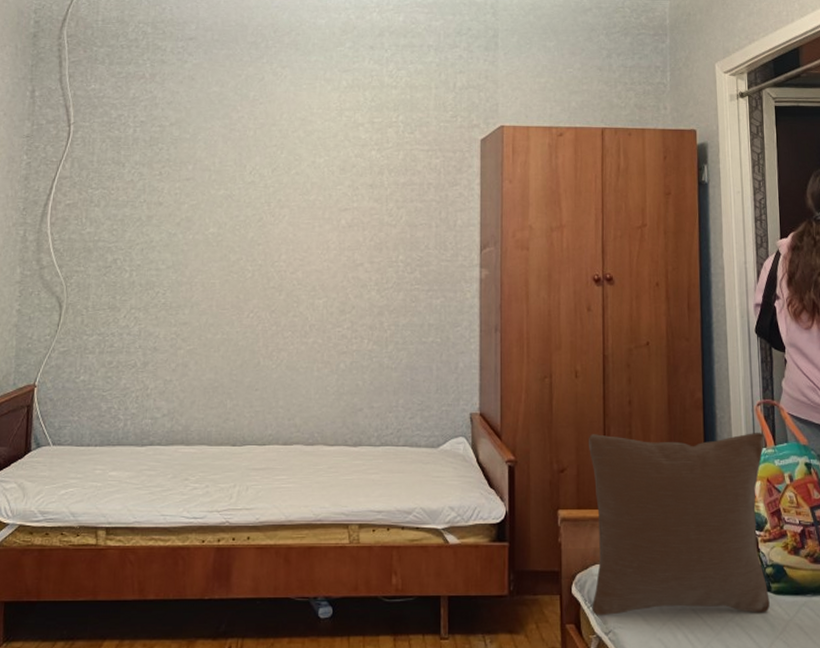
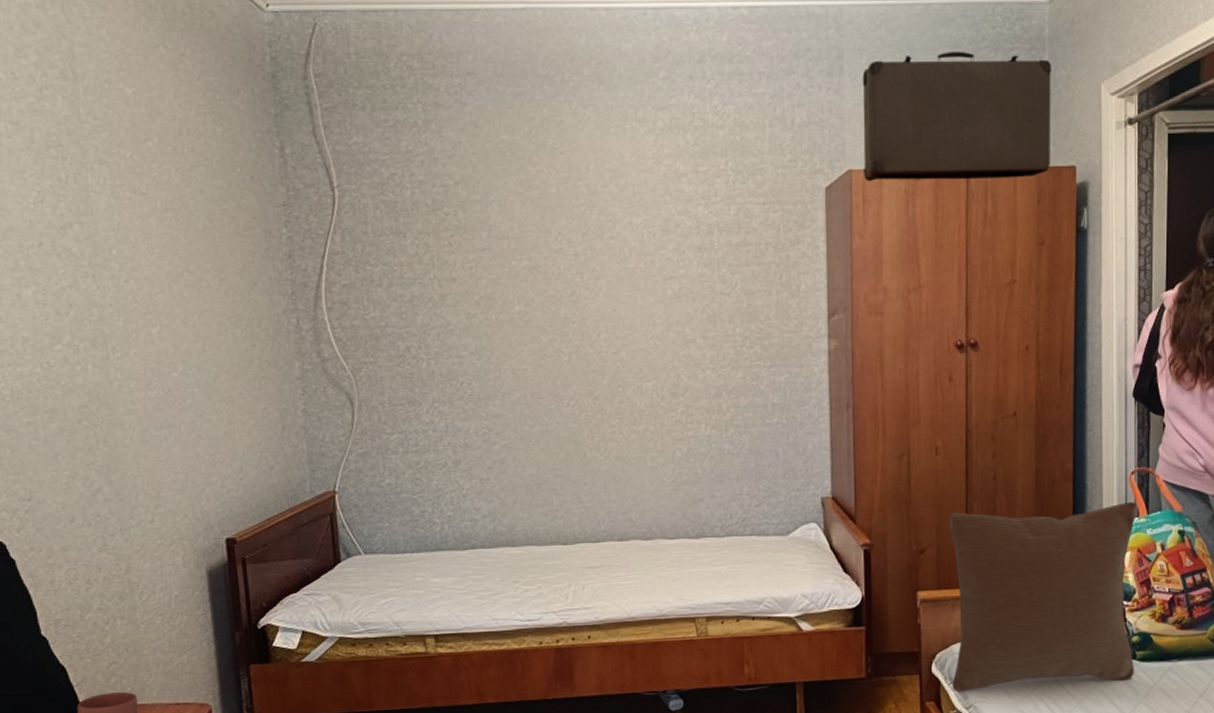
suitcase: none [513,34,674,138] -> present [862,50,1052,182]

